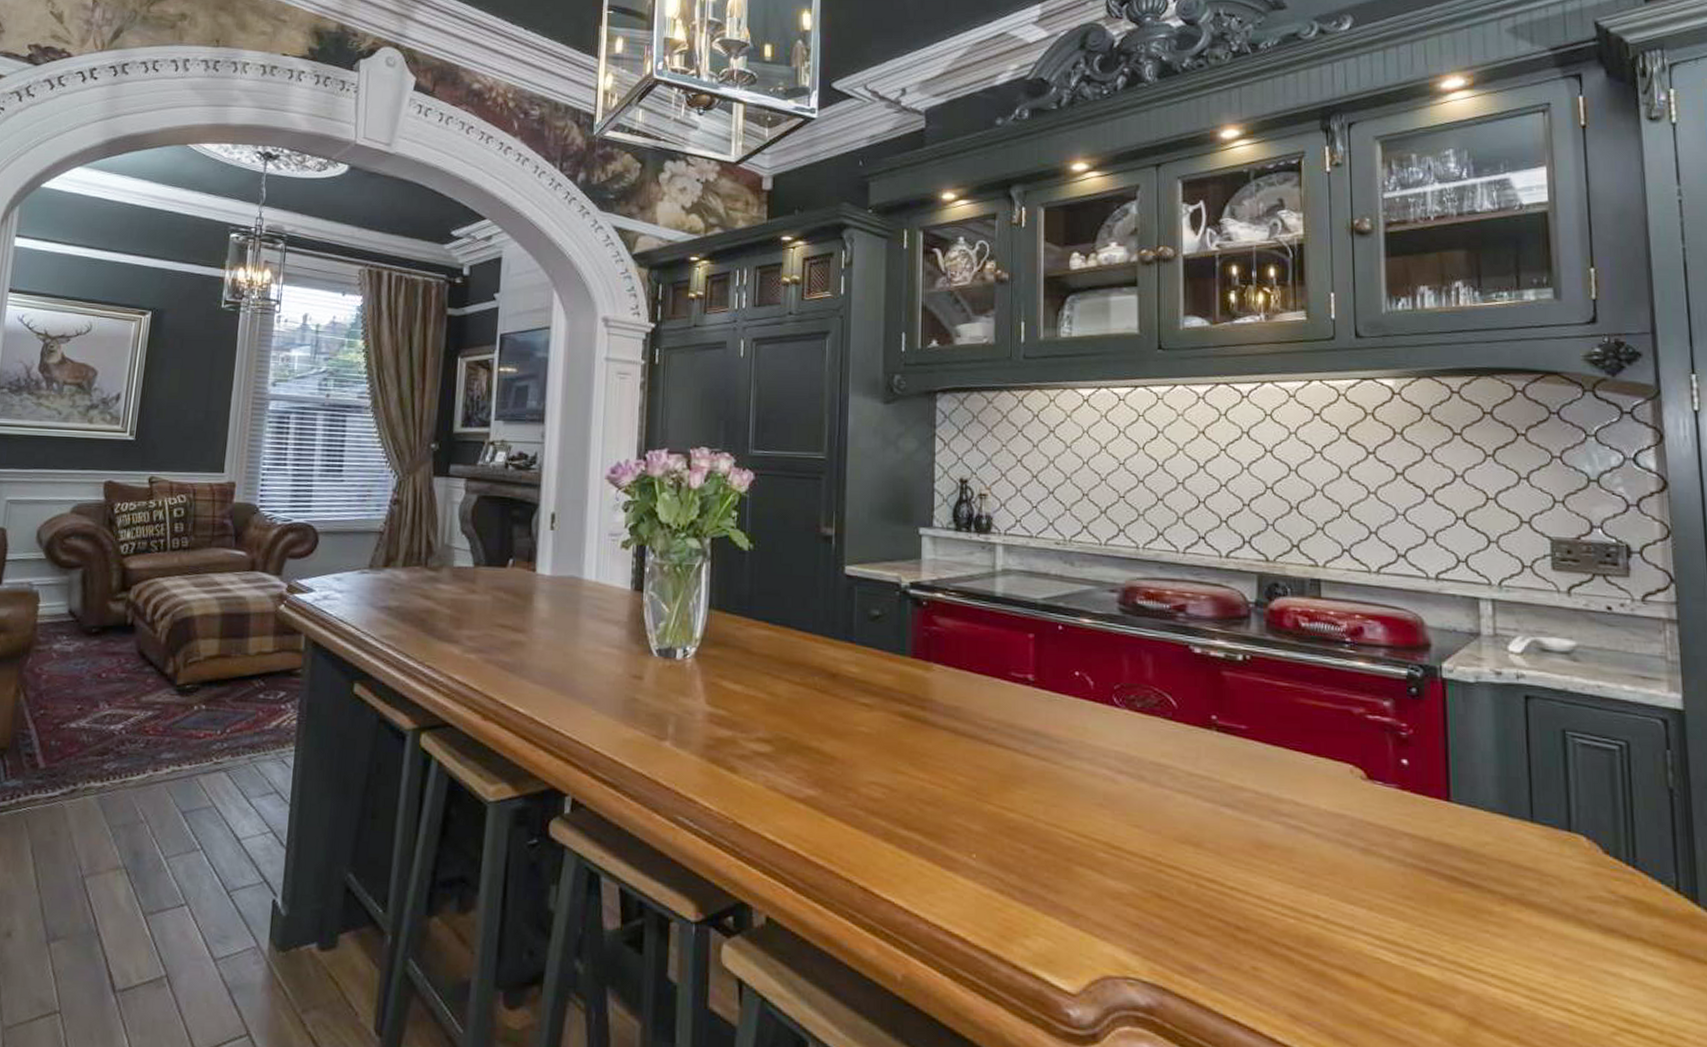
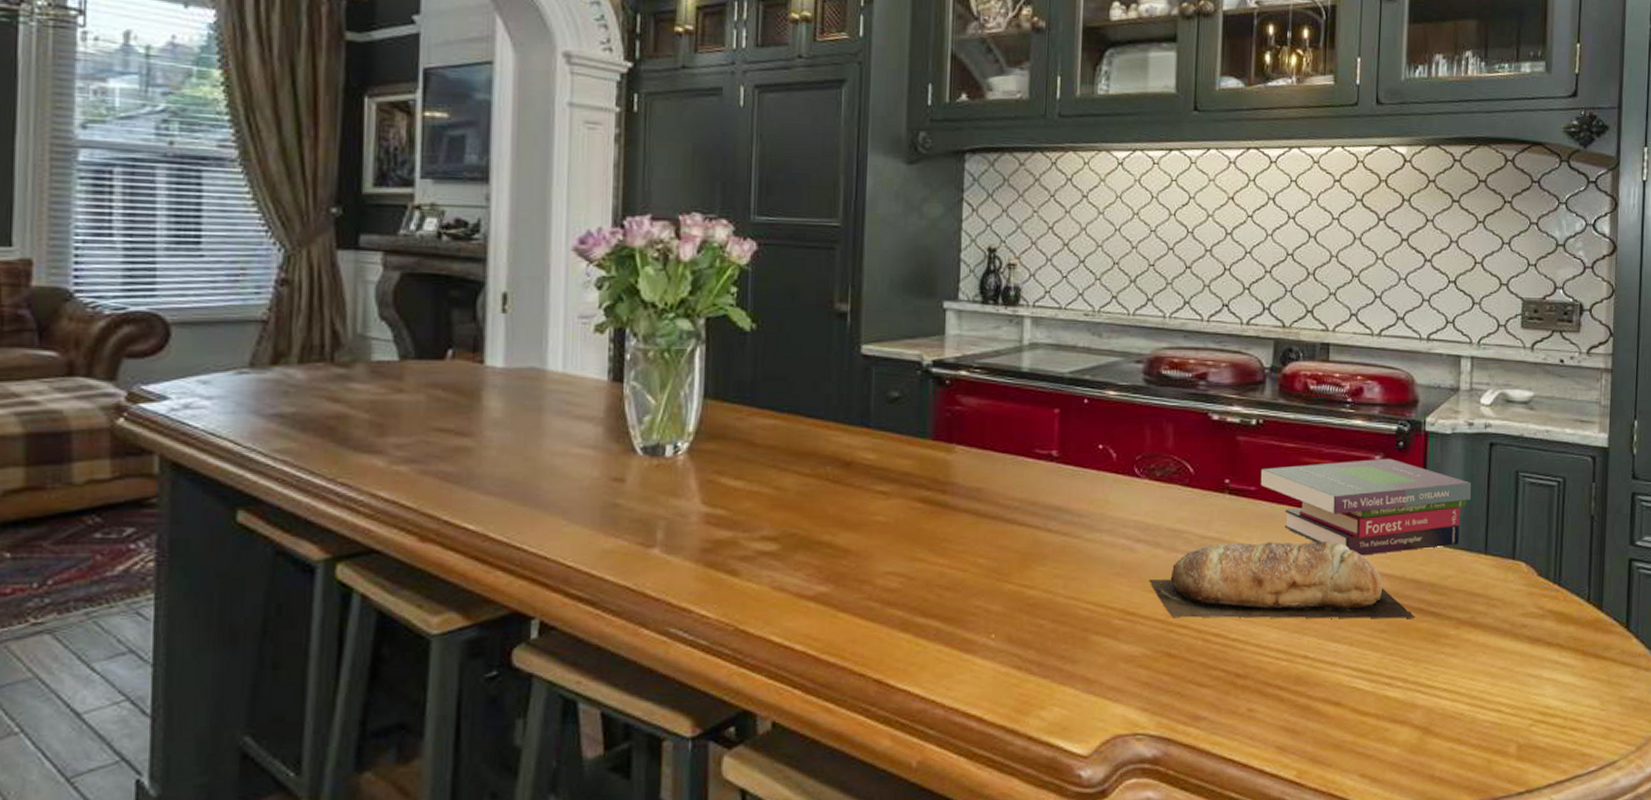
bread loaf: none [1133,782,1449,887] -> present [1149,542,1416,619]
books: none [1251,704,1507,811] -> present [1260,458,1472,556]

